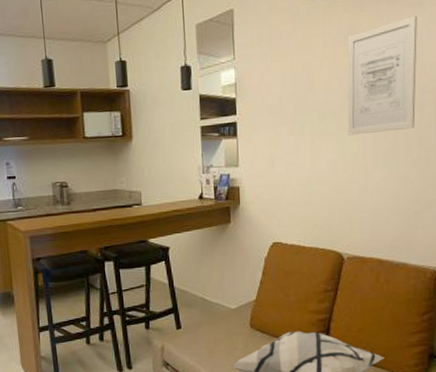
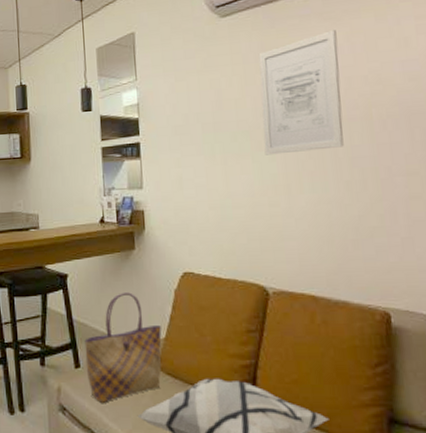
tote bag: none [185,261,253,357] -> present [84,292,162,403]

